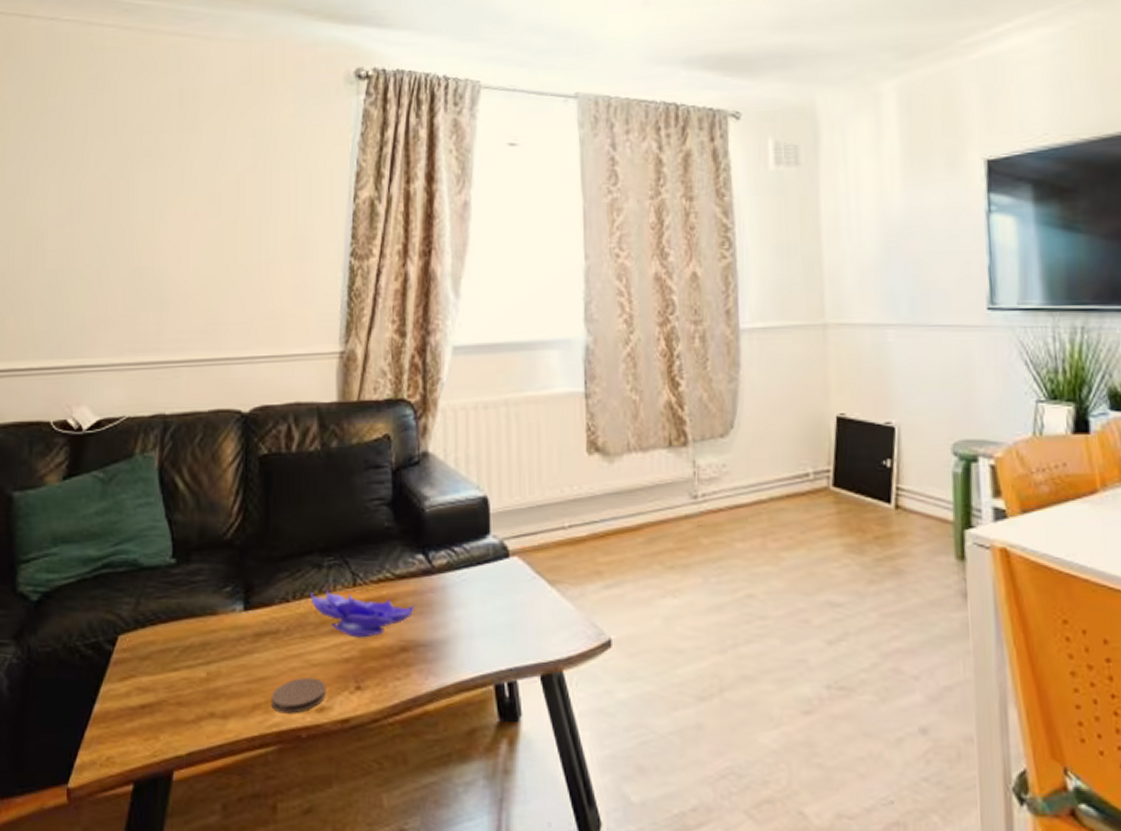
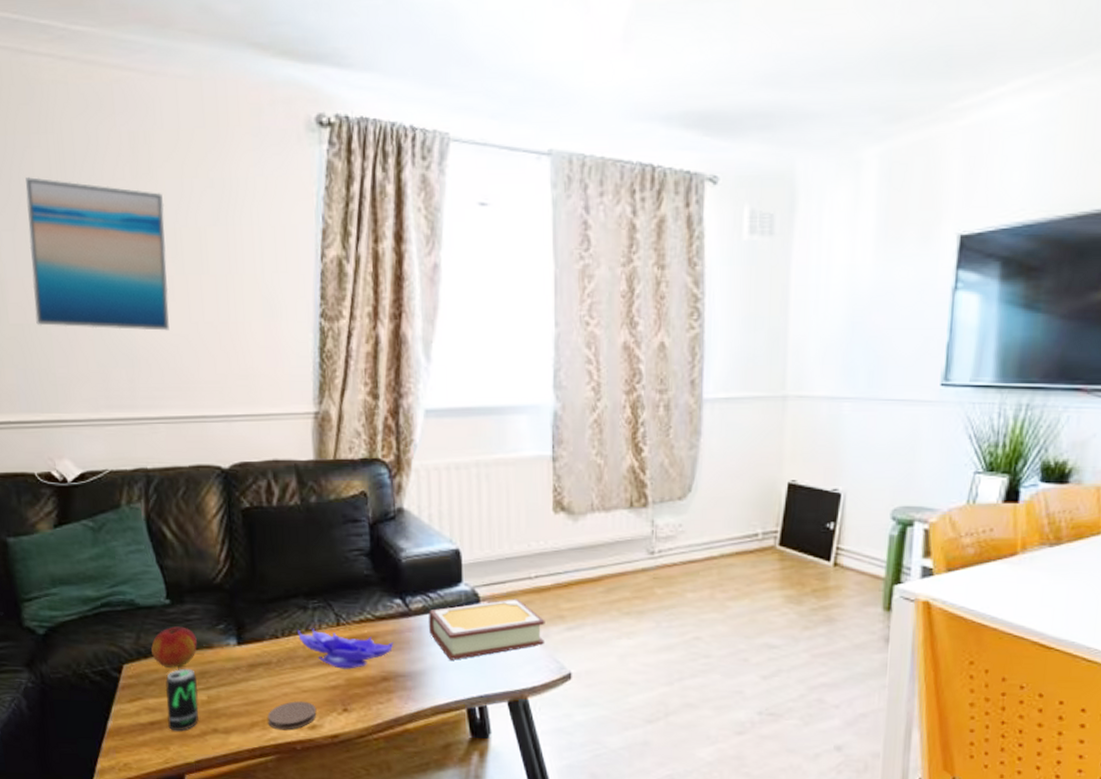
wall art: none [71,132,207,273] -> present [25,177,169,331]
apple: none [151,589,200,638] -> present [151,626,197,668]
beverage can: none [161,639,197,716] -> present [165,668,199,731]
book: none [452,552,582,626] -> present [428,598,545,660]

